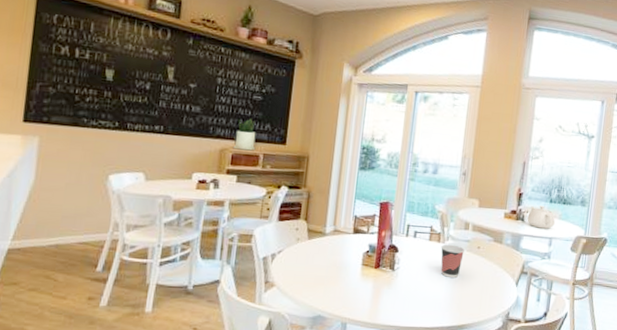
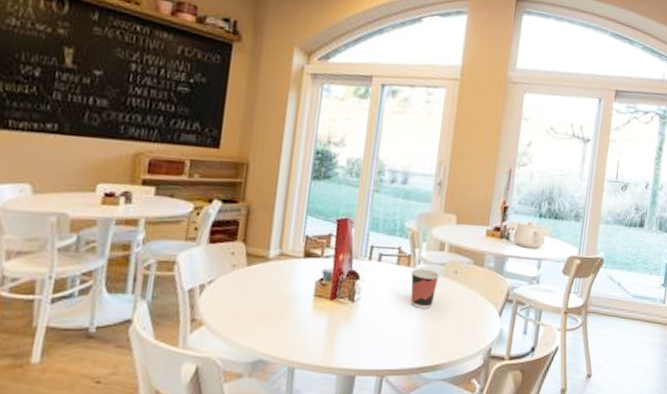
planter: present [232,118,256,151] -> none [150,115,182,156]

